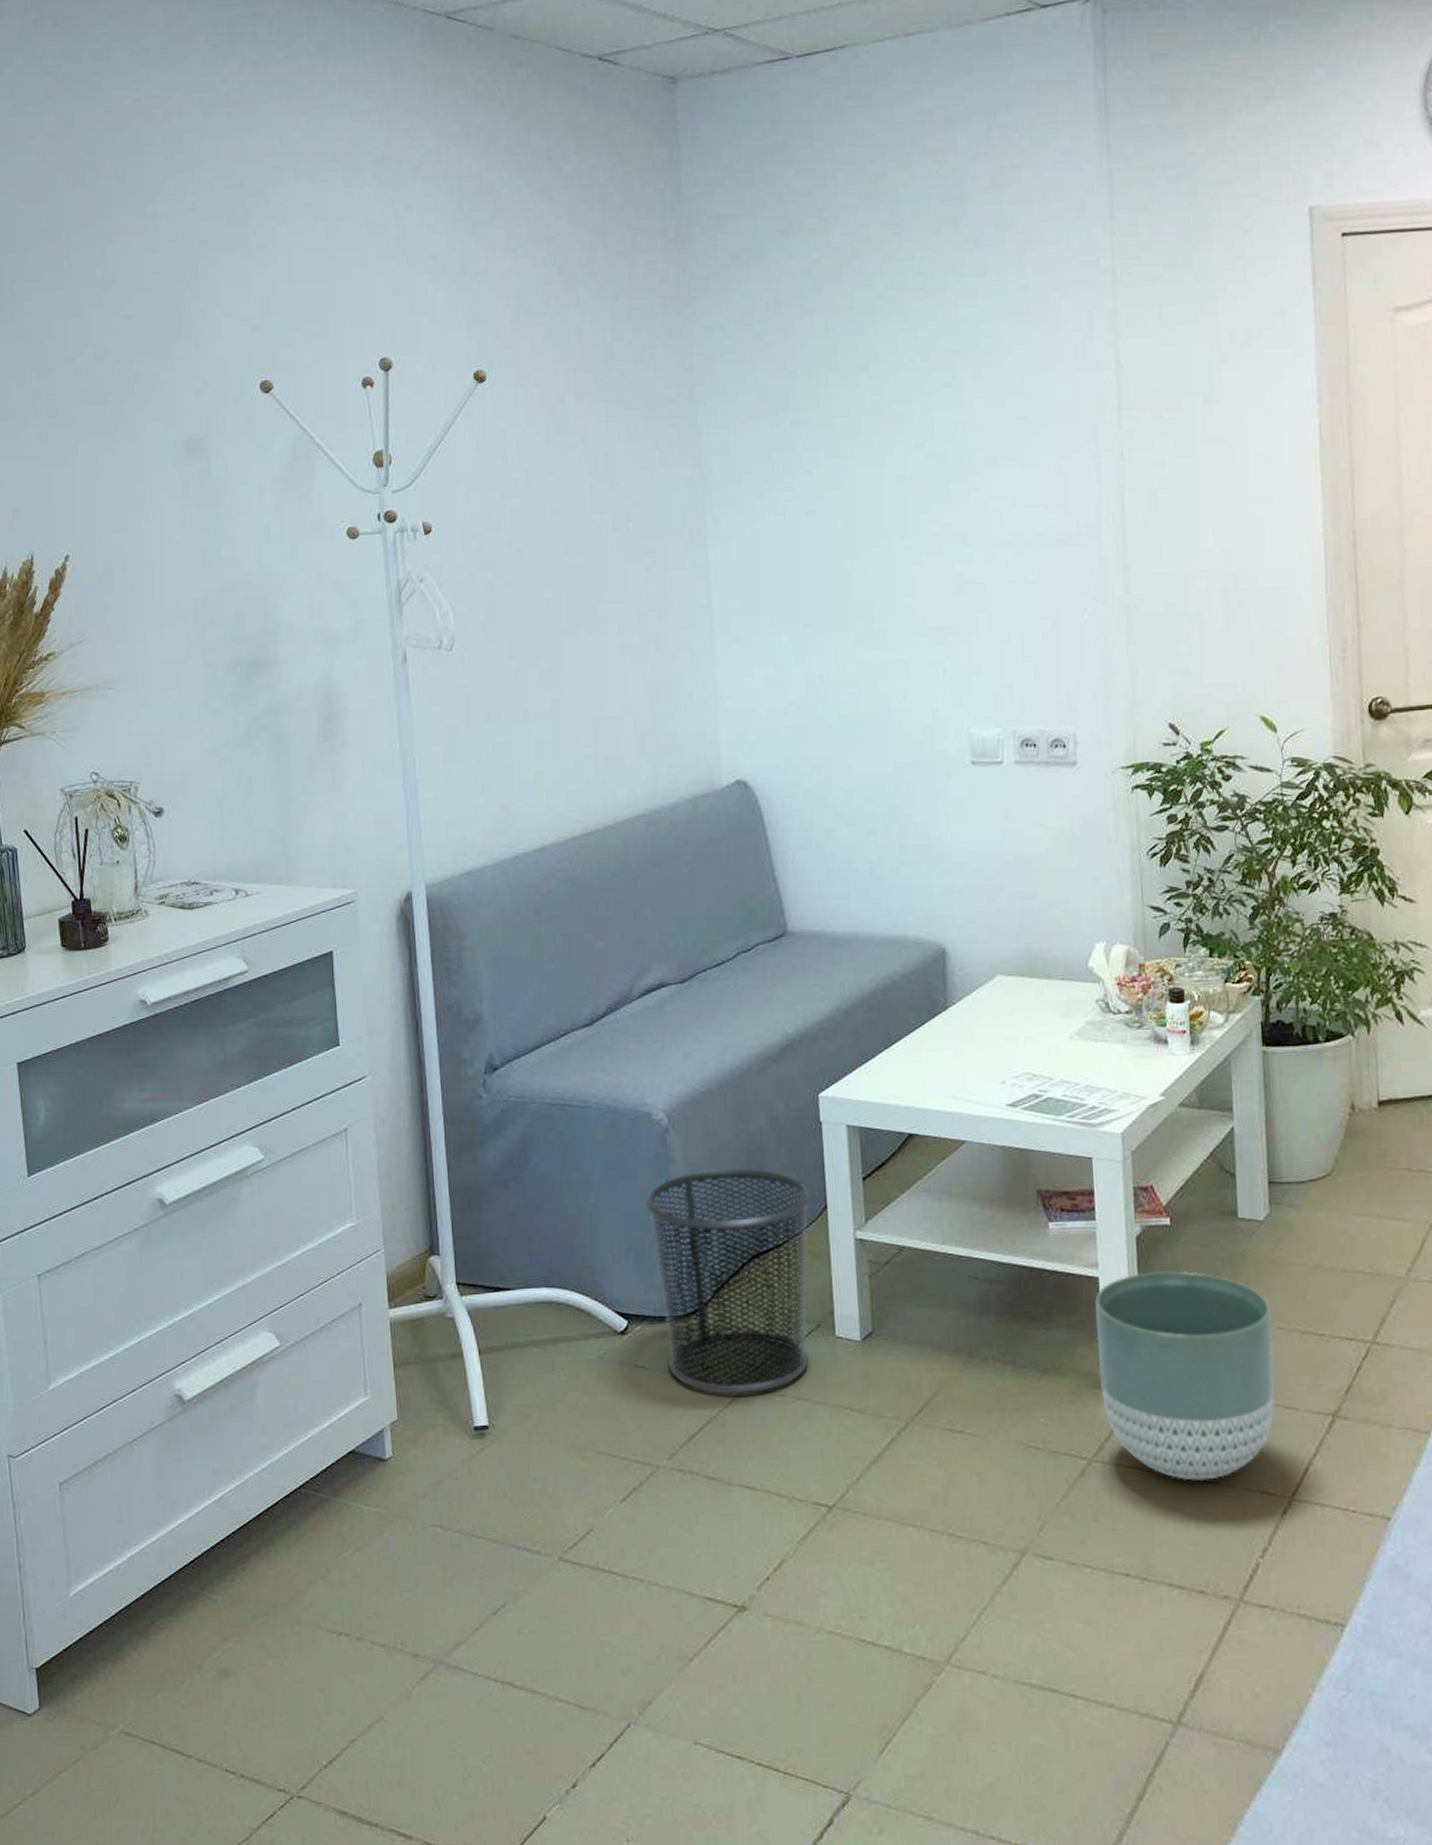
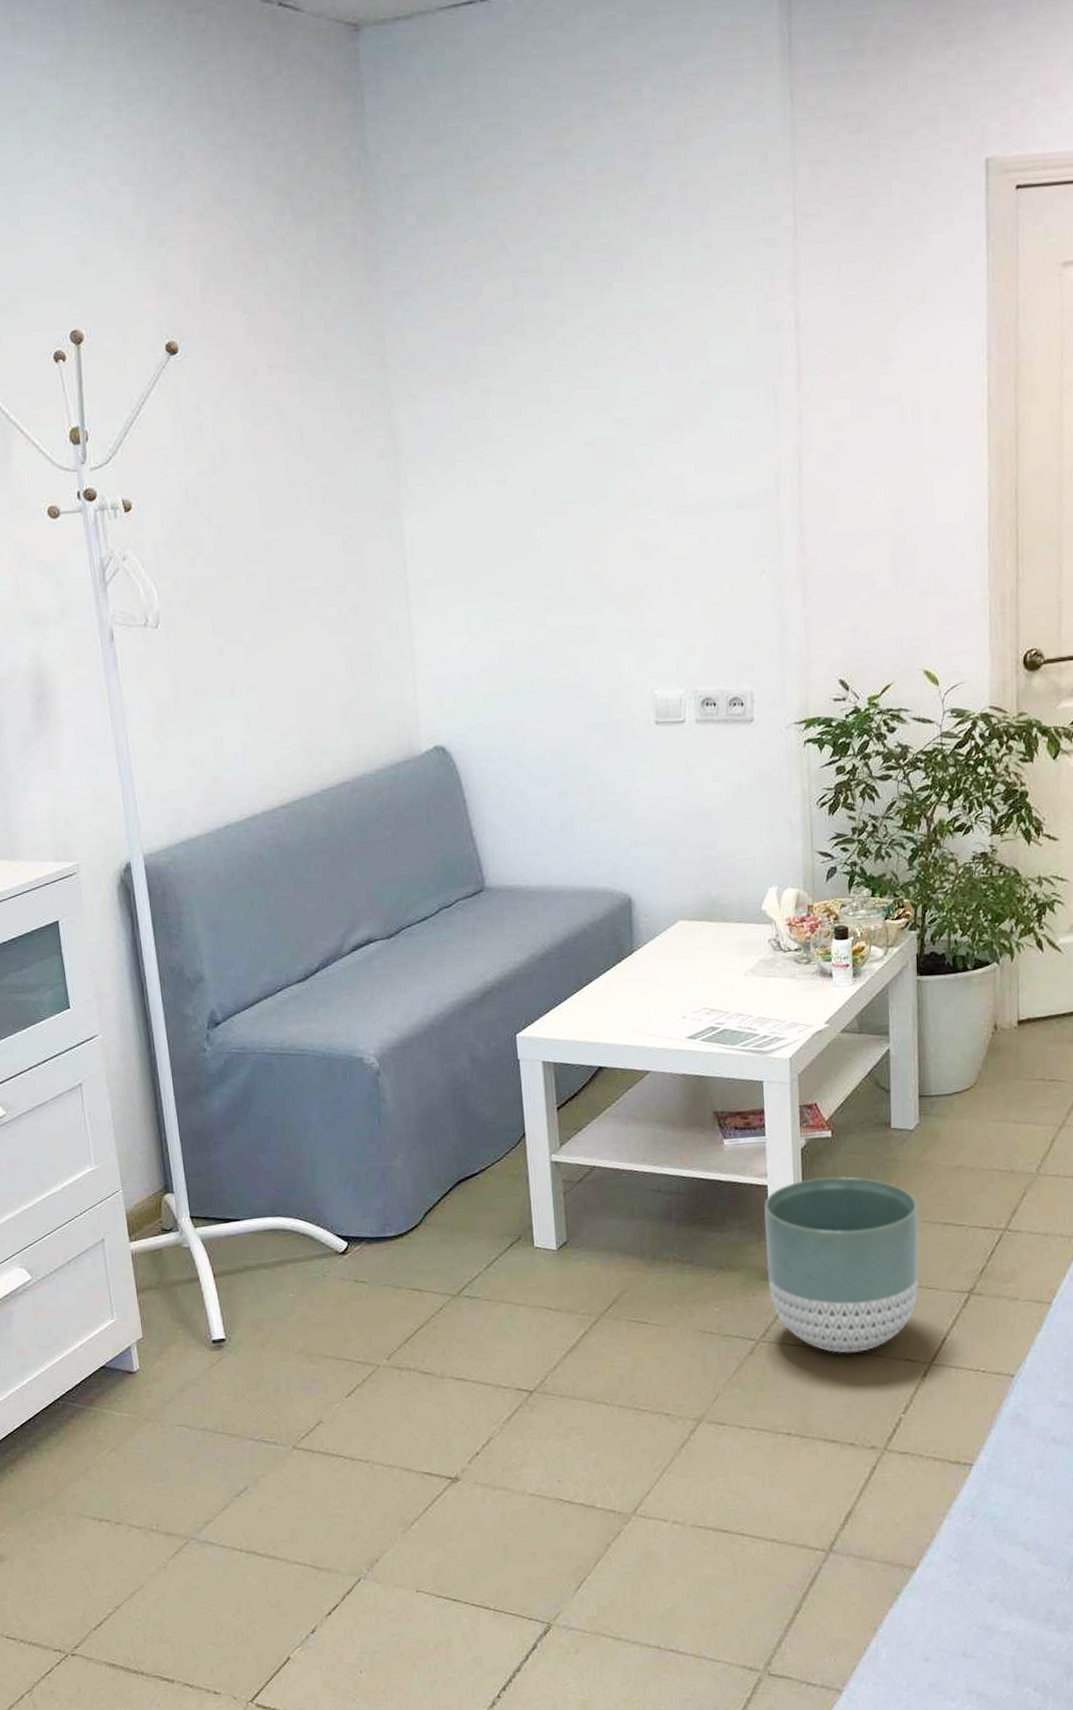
waste bin: present [646,1167,811,1395] -> none [361,1103,511,1301]

